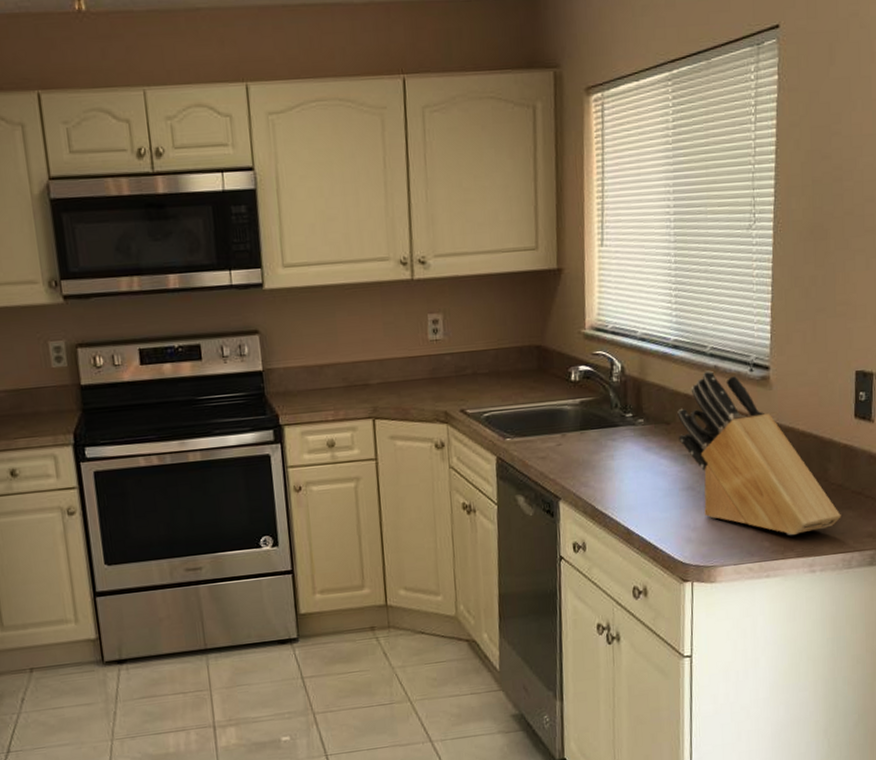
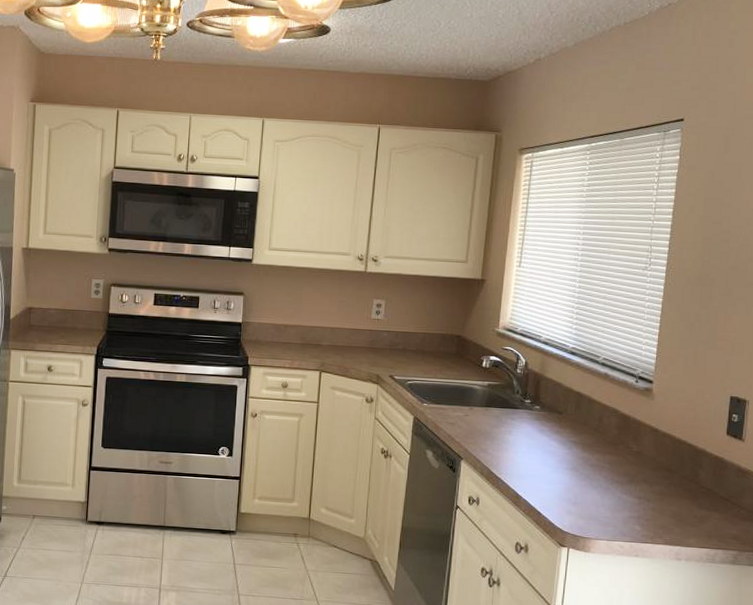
knife block: present [677,370,841,536] -> none [568,376,708,525]

